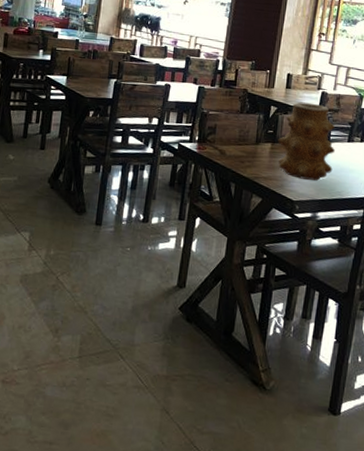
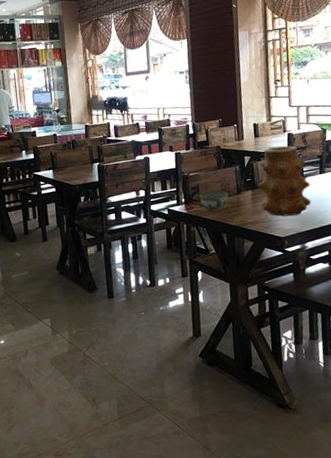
bowl: none [214,134,247,159] -> present [199,190,229,213]

